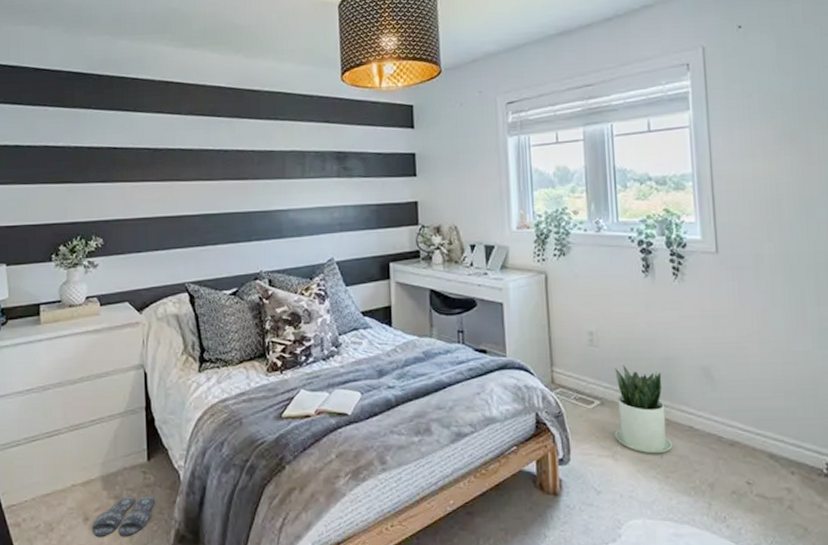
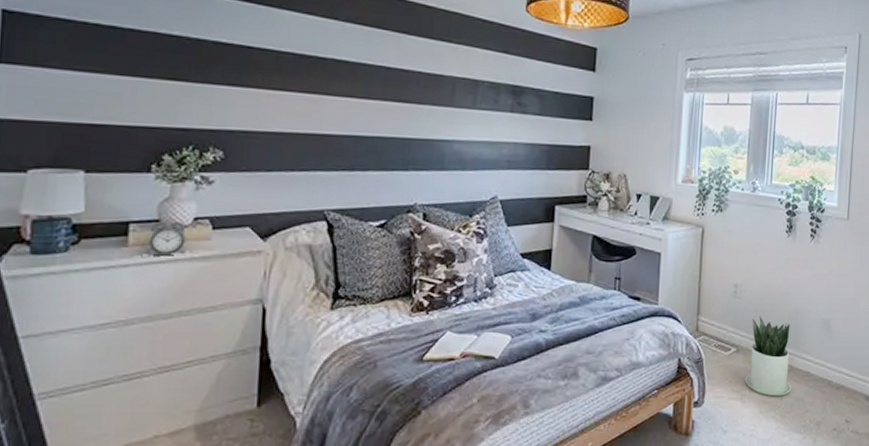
alarm clock: none [55,301,83,332] -> present [148,221,186,257]

